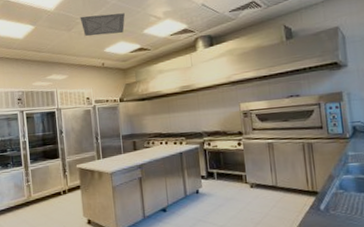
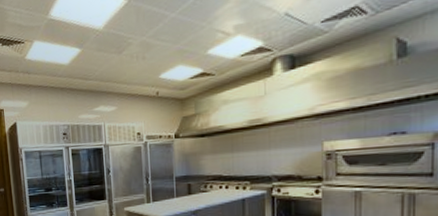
ceiling vent: present [80,13,125,37] -> none [132,29,186,60]

